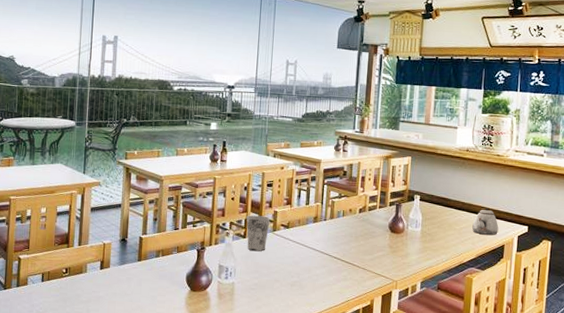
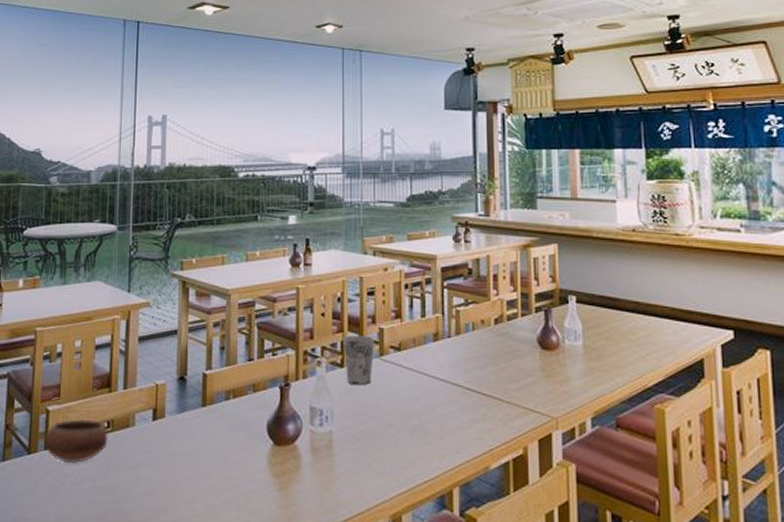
bowl: none [16,266,66,298] -> present [43,419,108,464]
teapot: present [472,208,499,236] -> none [654,308,692,347]

